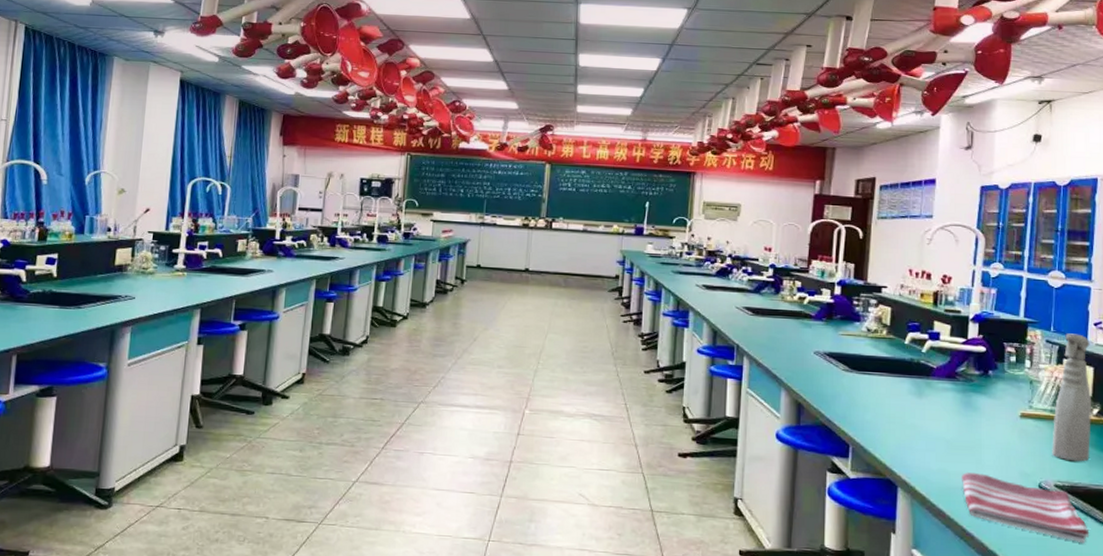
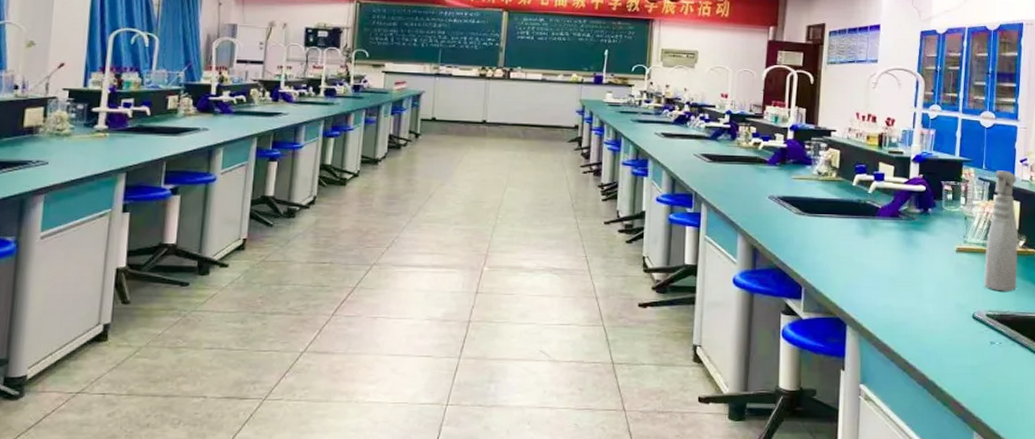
dish towel: present [961,473,1090,544] -> none [903,307,1017,368]

